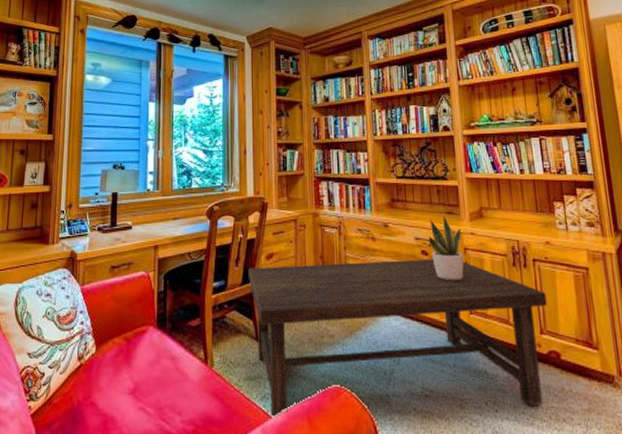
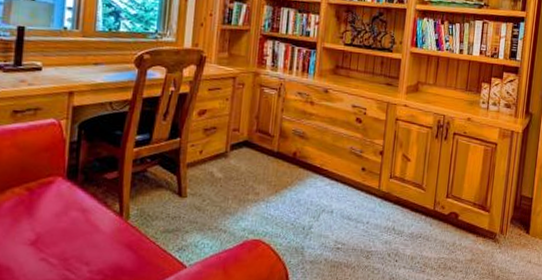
coffee table: present [248,259,547,416] -> none [176,123,458,266]
potted plant: present [428,214,464,281] -> none [364,85,397,148]

